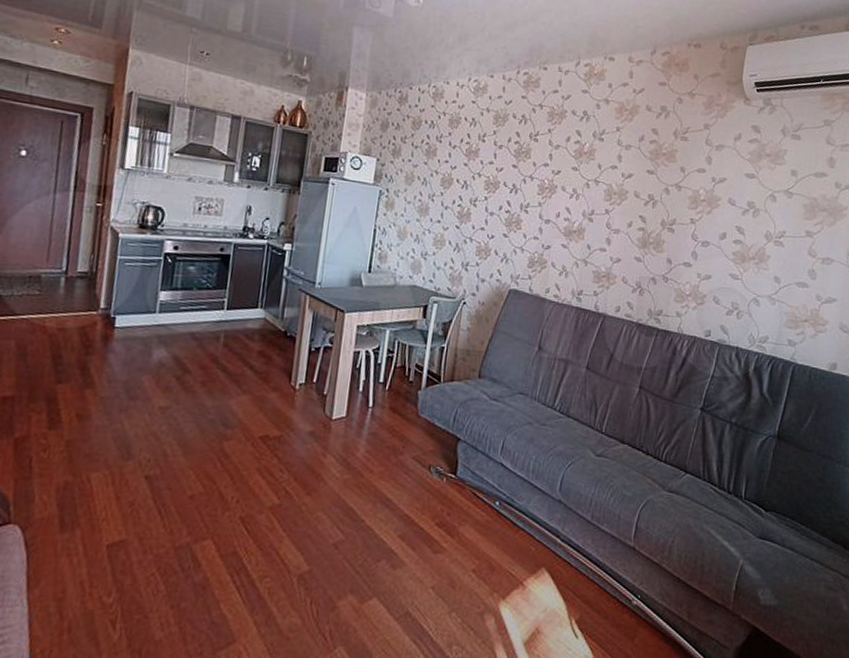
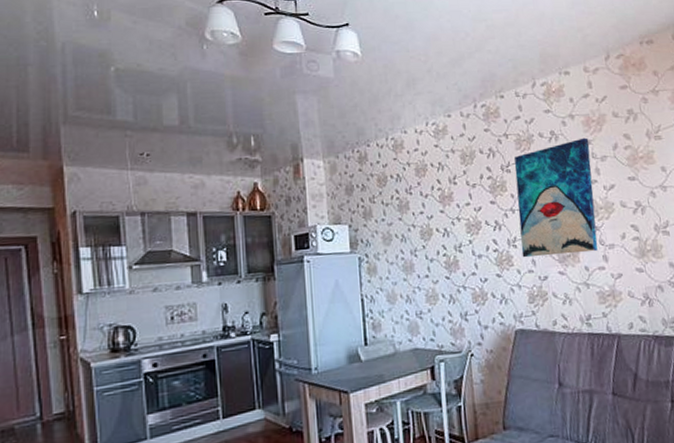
wall art: none [531,123,618,233] -> present [514,137,598,258]

